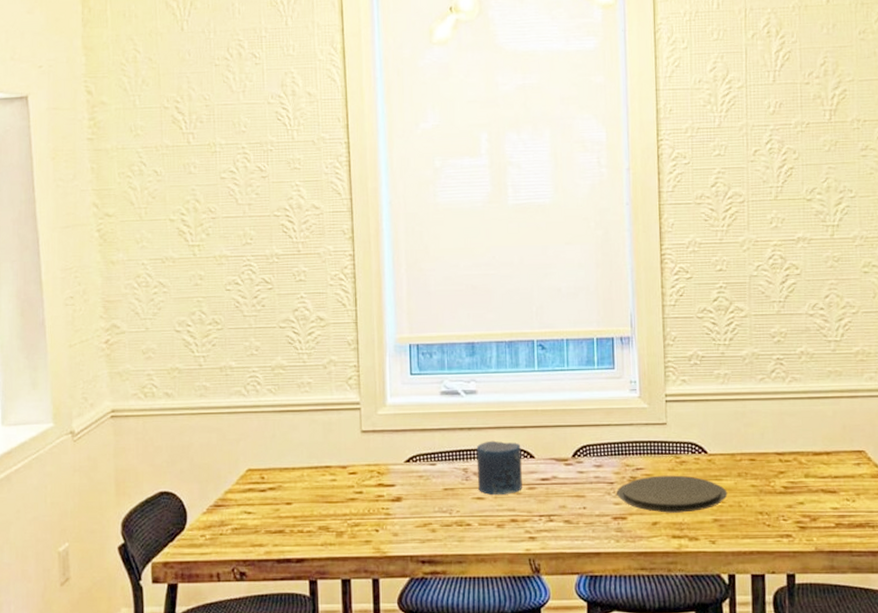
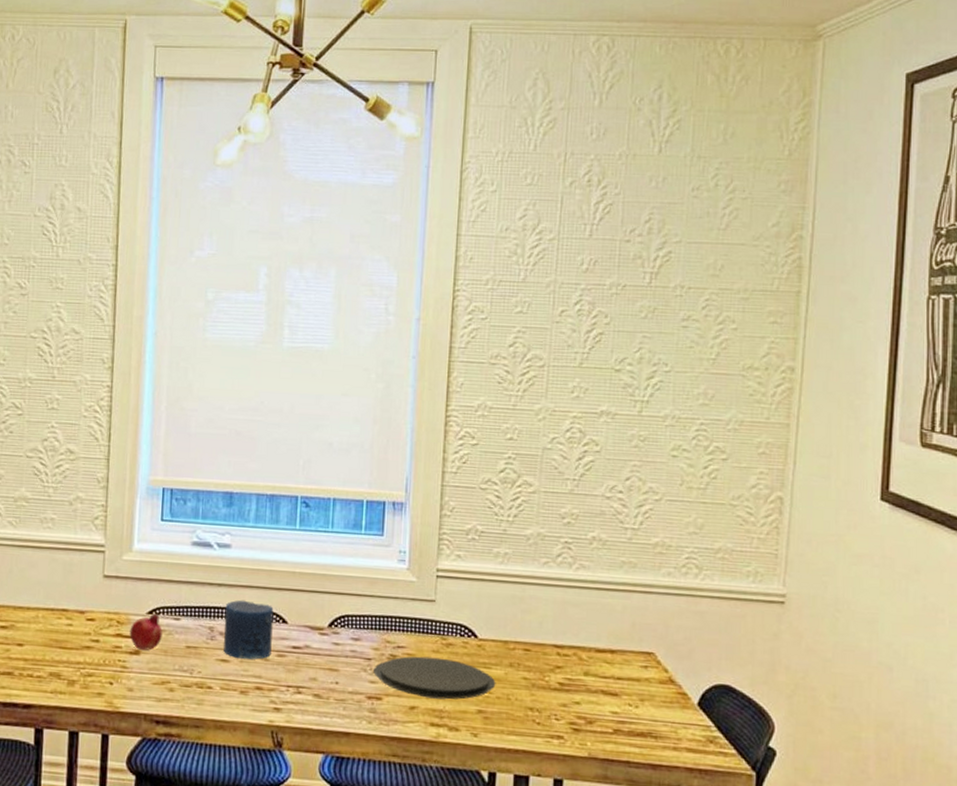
fruit: none [390,461,421,496] -> present [129,613,162,651]

